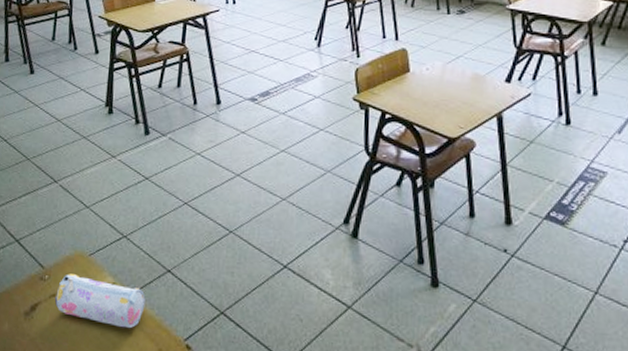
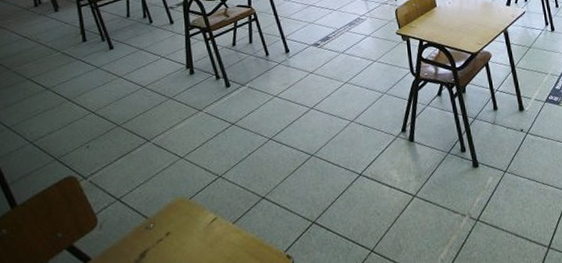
pencil case: present [54,273,146,329] -> none [162,217,247,254]

